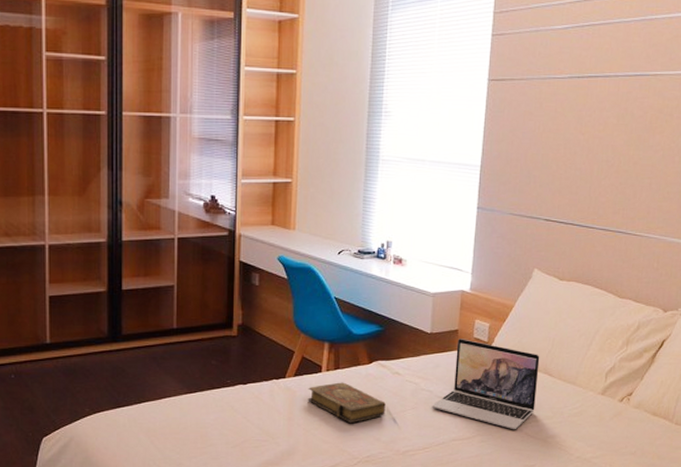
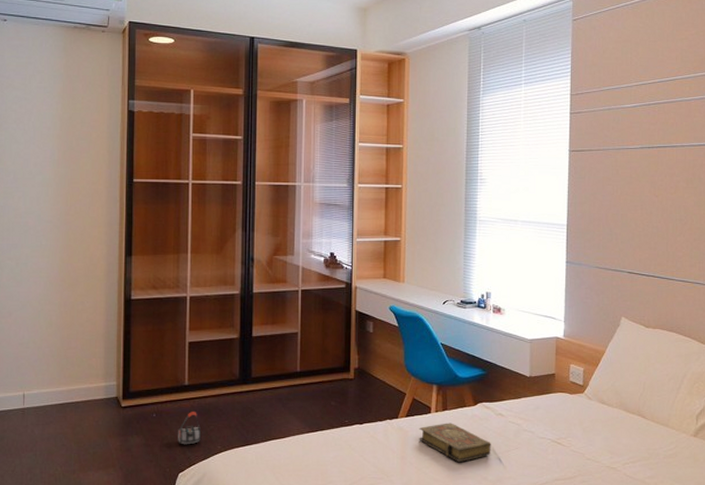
bag: none [40,371,66,408] -> present [178,410,201,445]
laptop: present [432,339,540,430] -> none [534,382,633,471]

